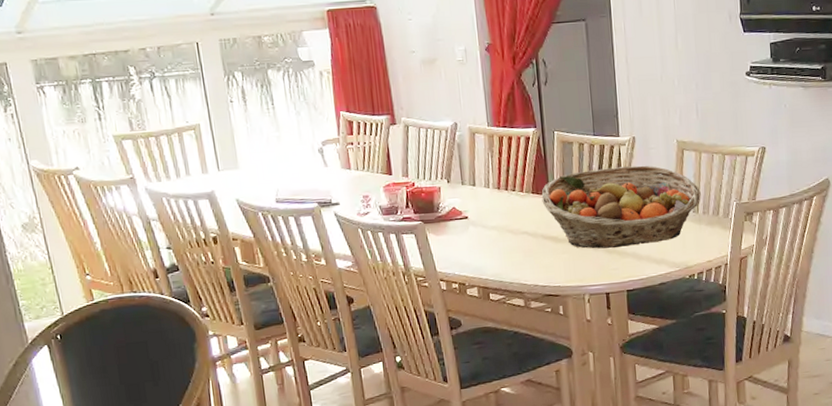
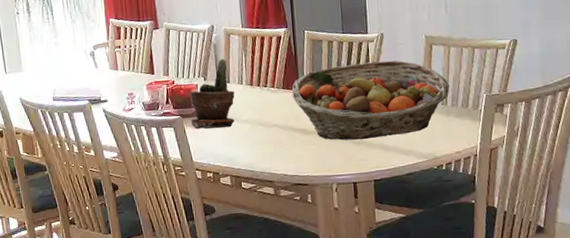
potted plant: none [432,159,481,236] -> present [190,59,235,130]

